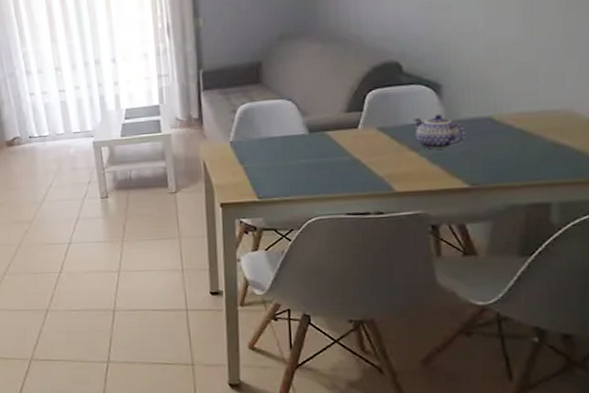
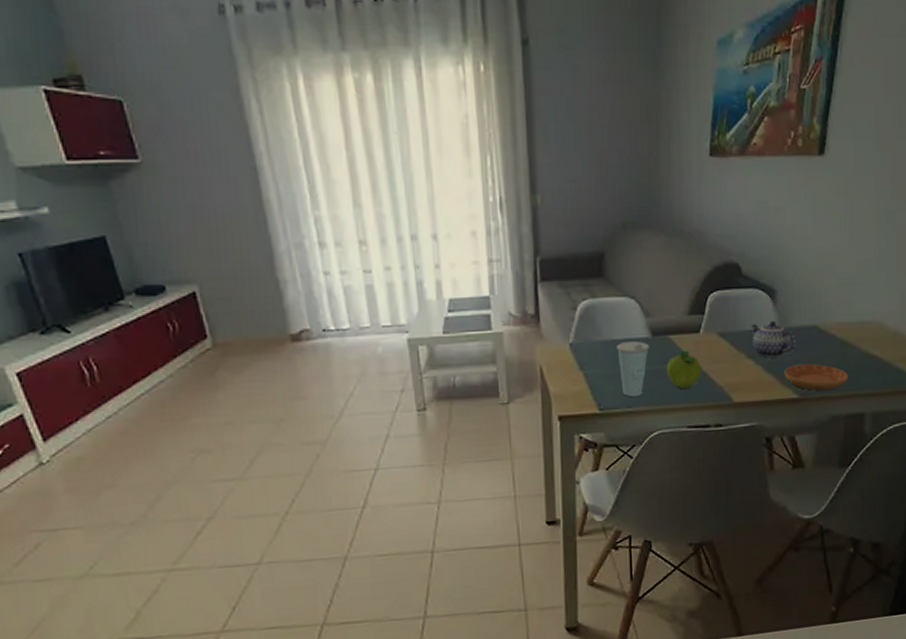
cup: none [274,137,306,188] -> present [617,340,649,398]
fruit: none [323,144,361,179] -> present [666,350,702,389]
saucer: none [452,154,531,181] -> present [784,364,849,391]

